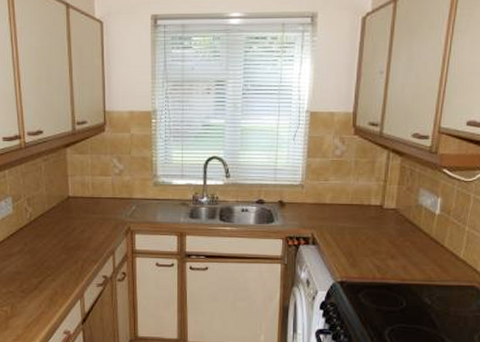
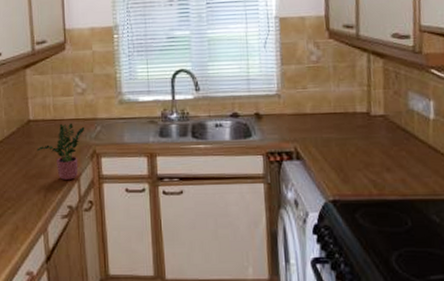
potted plant: none [75,201,121,253] -> present [36,123,85,180]

